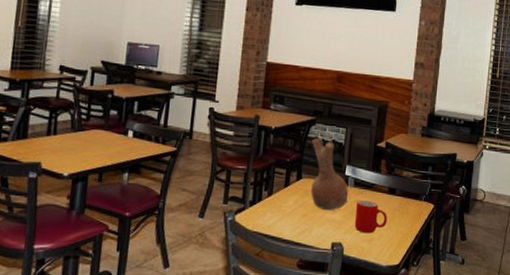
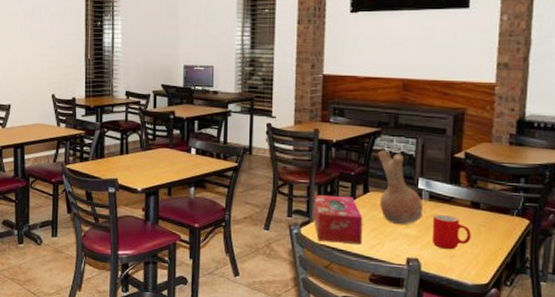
tissue box: none [248,180,295,230] -> present [314,194,363,244]

